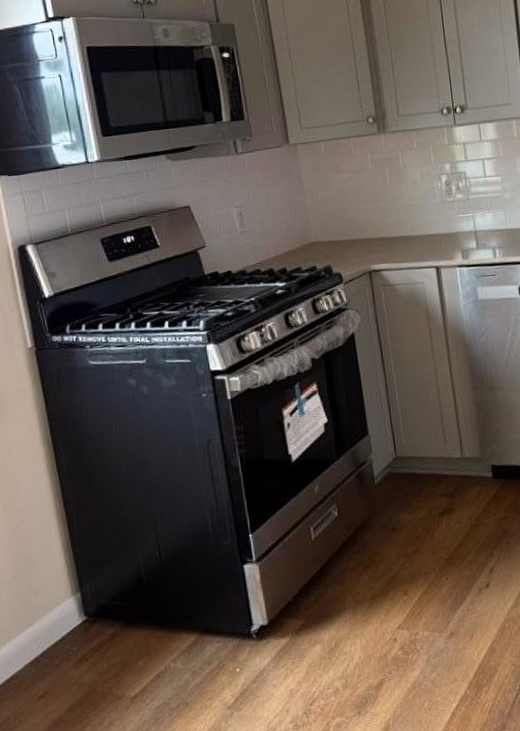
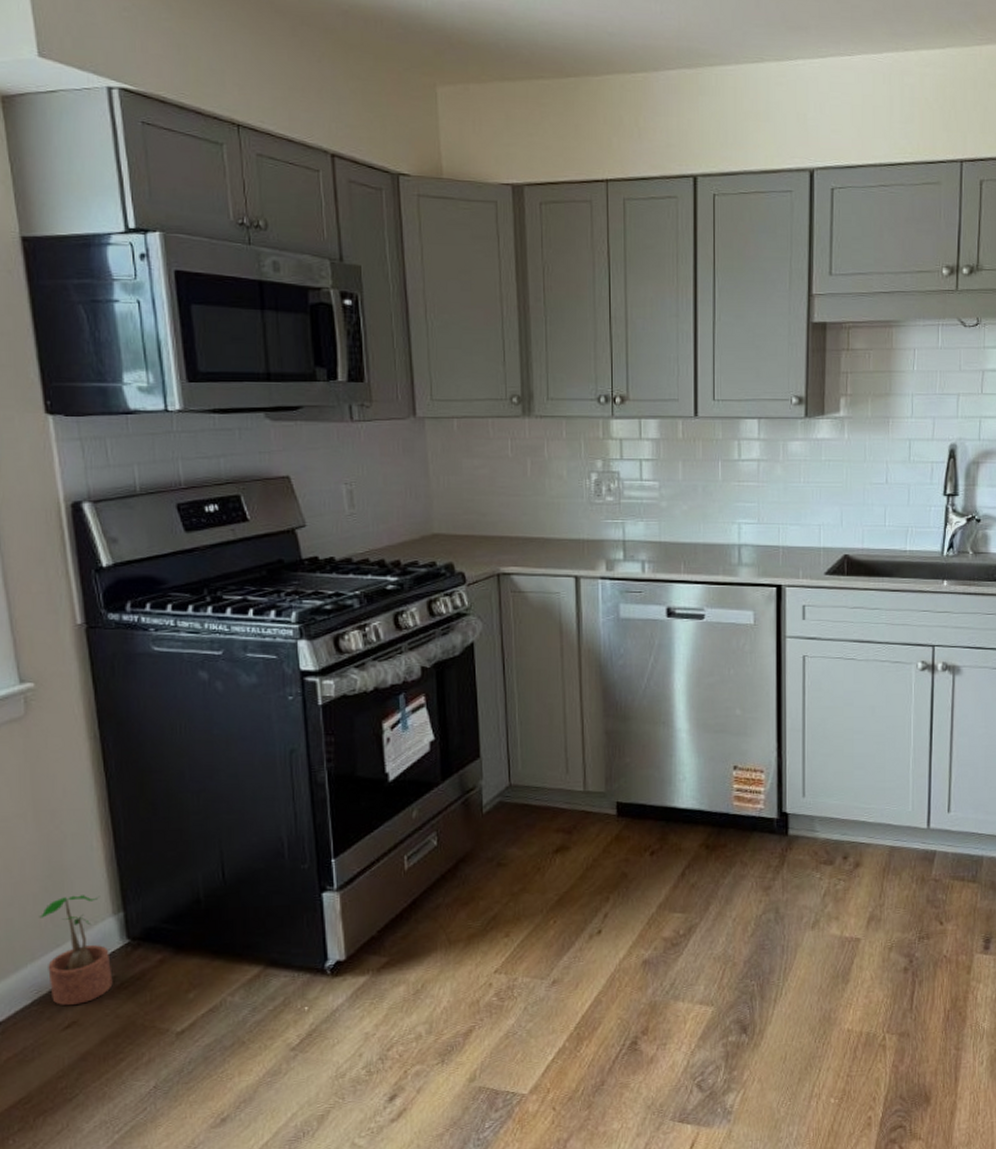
potted plant: none [13,579,76,679] -> present [39,895,113,1006]

